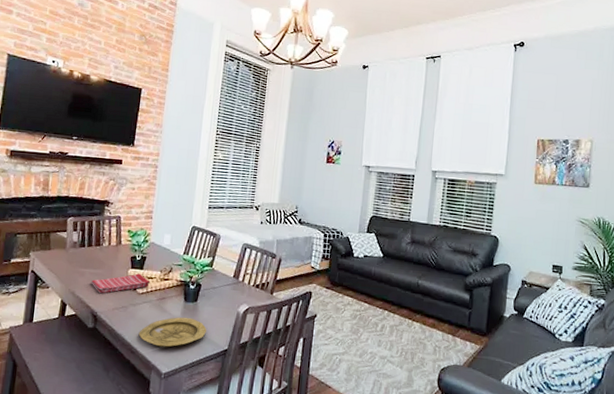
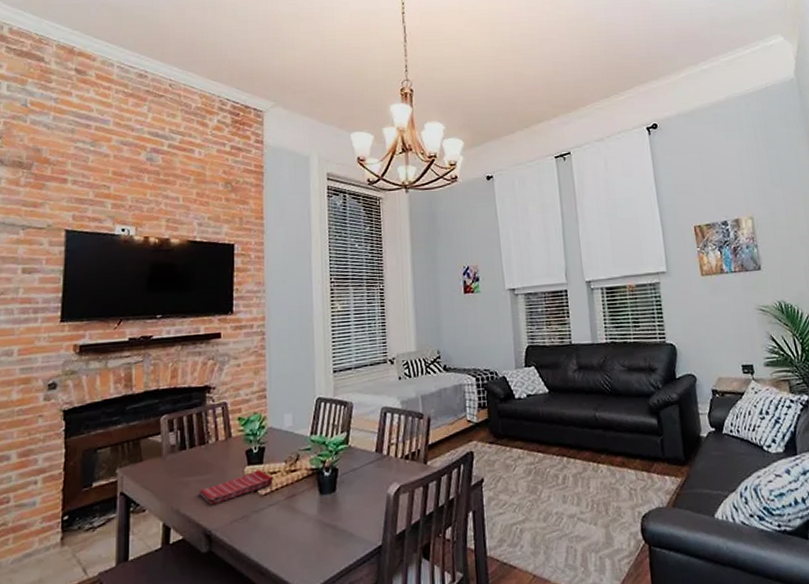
plate: present [138,317,206,347] -> none [267,514,352,560]

